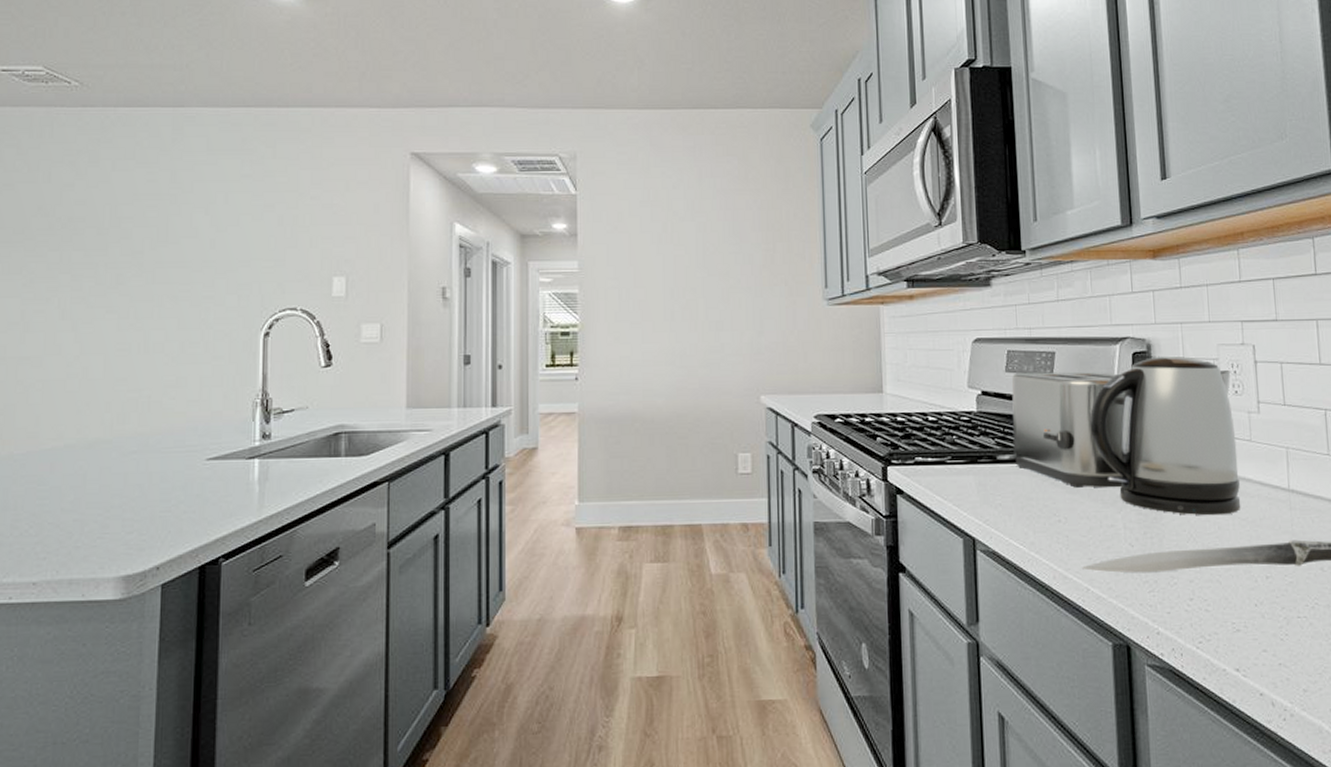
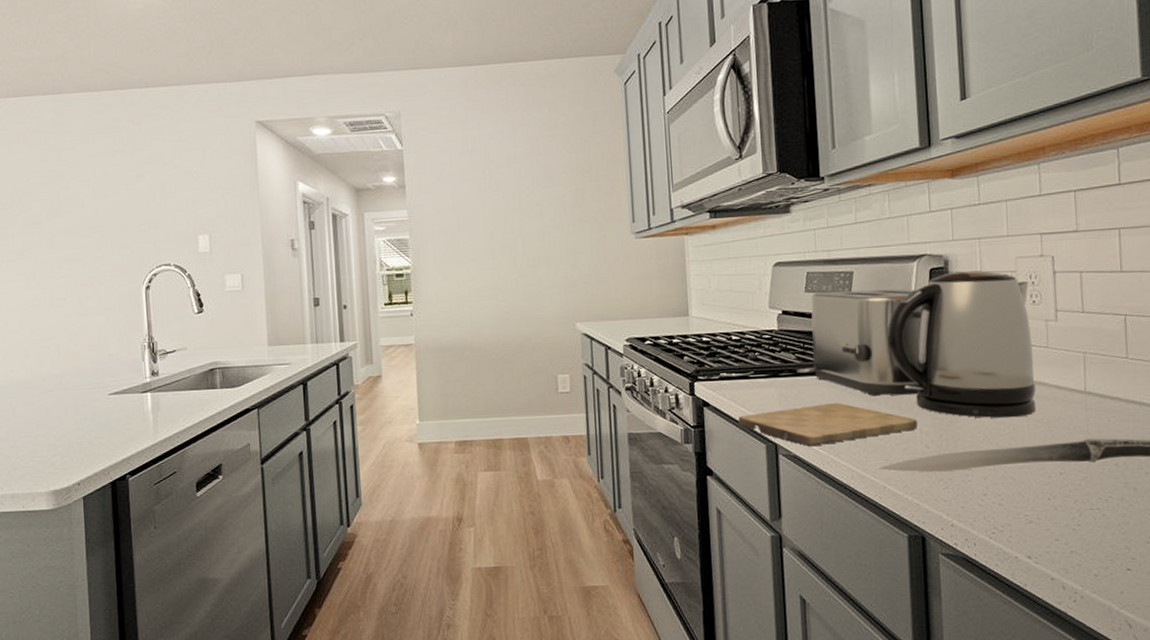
cutting board: none [933,493,1121,541] -> present [738,402,917,446]

